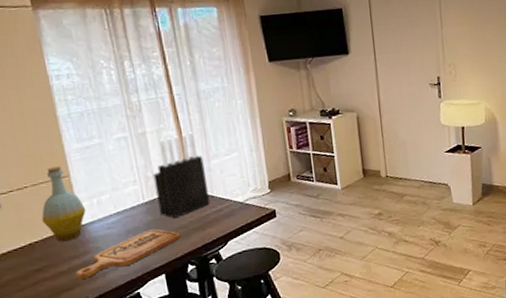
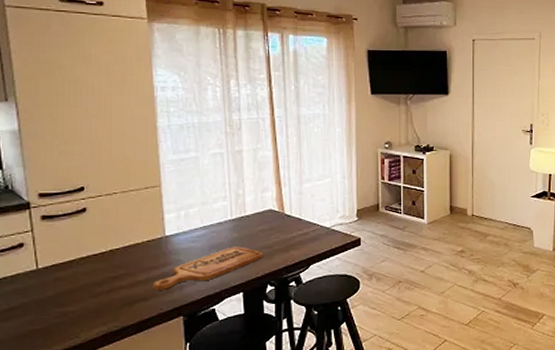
bottle: present [41,165,86,242] -> none [126,175,172,251]
knife block: present [153,132,210,219] -> none [244,154,297,238]

